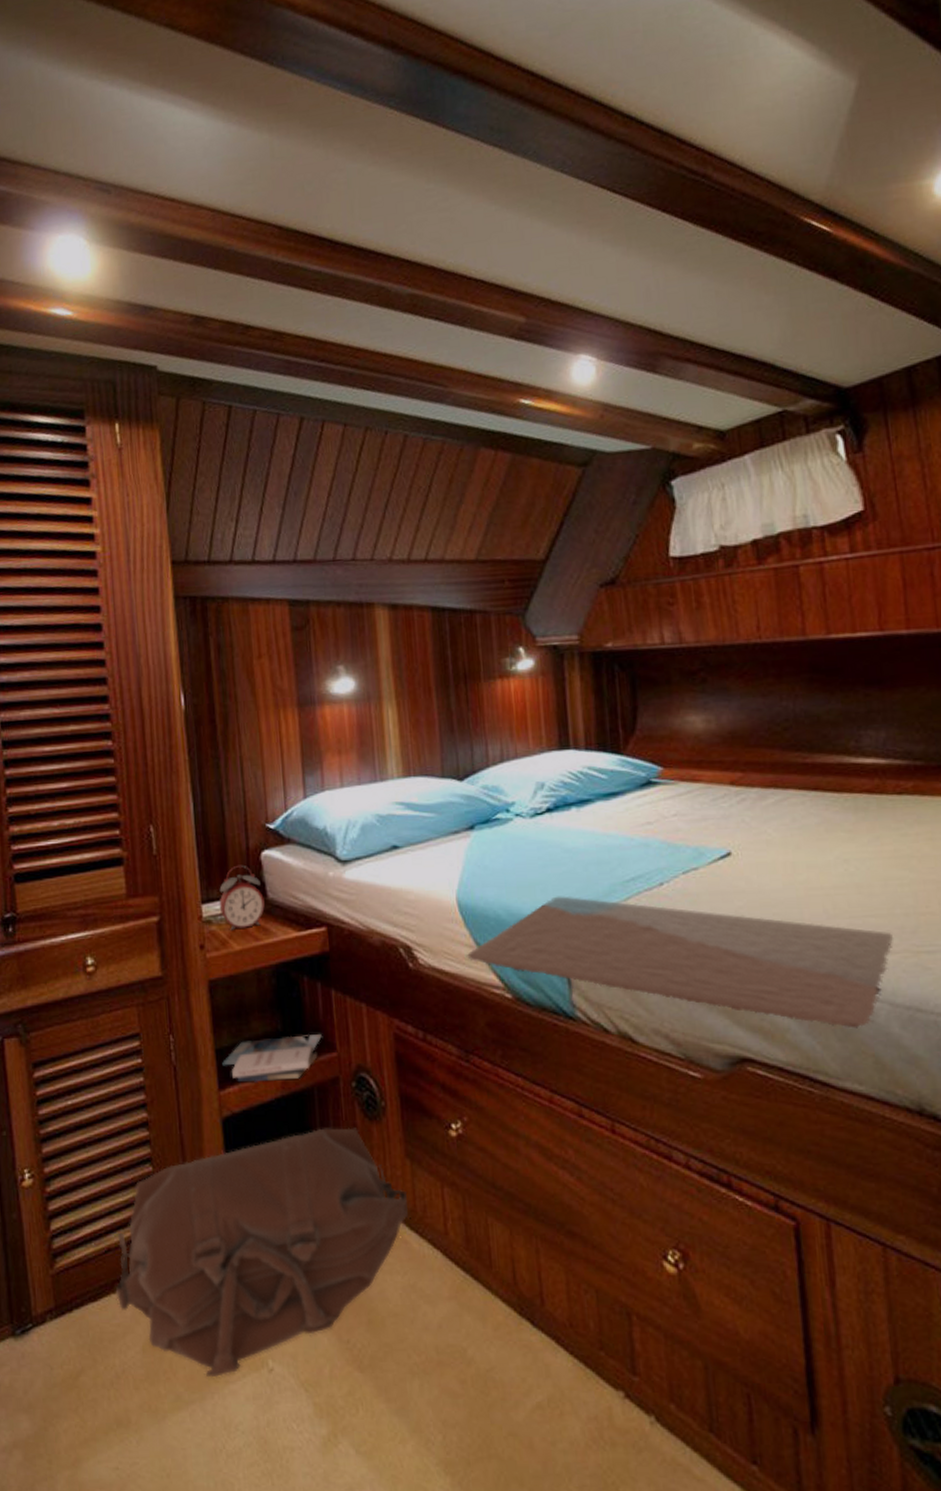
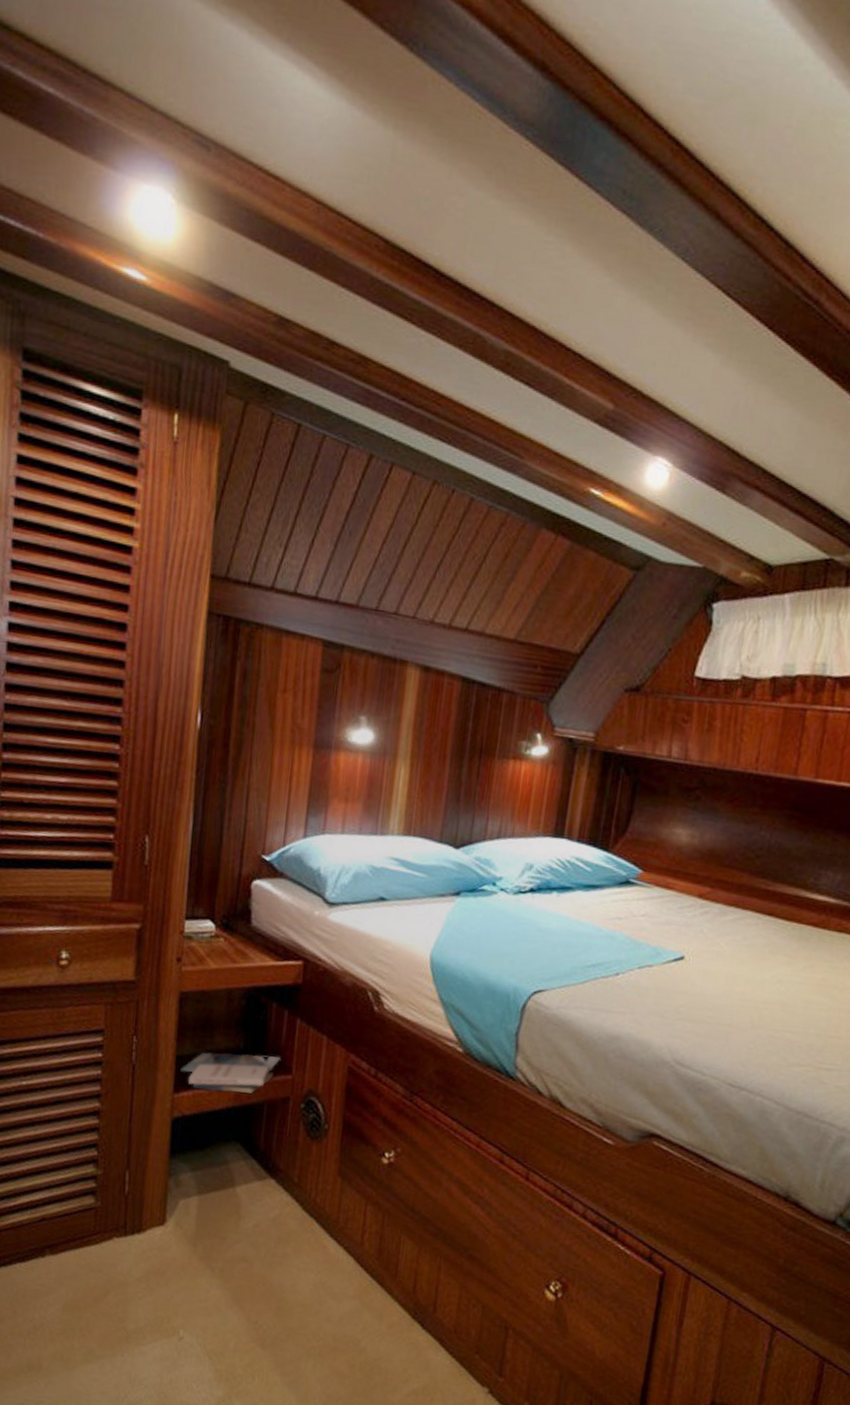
duffel bag: present [115,1127,408,1378] -> none [44,1140,333,1339]
alarm clock: present [219,864,265,931] -> none [202,889,248,950]
bath mat: present [466,895,894,1029] -> none [428,969,803,1123]

